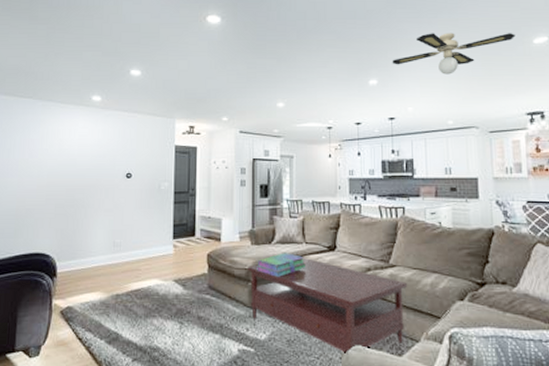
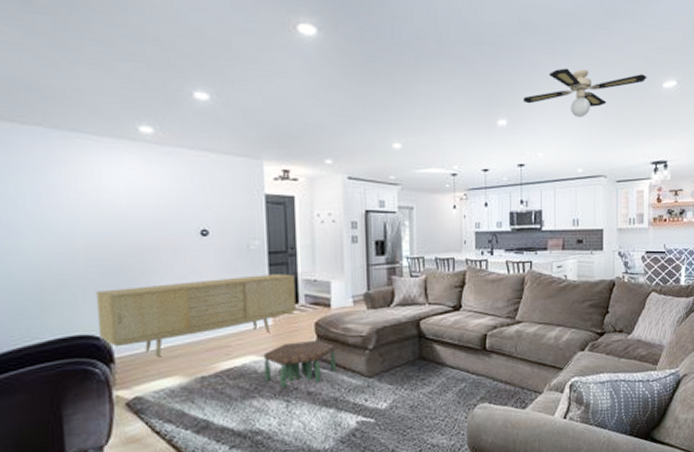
sideboard: none [49,211,193,275] -> present [95,274,296,358]
side table: none [164,270,223,310] -> present [263,341,336,388]
coffee table: present [247,257,408,355] -> none [364,319,533,414]
stack of books: present [257,253,305,277] -> none [374,315,429,342]

